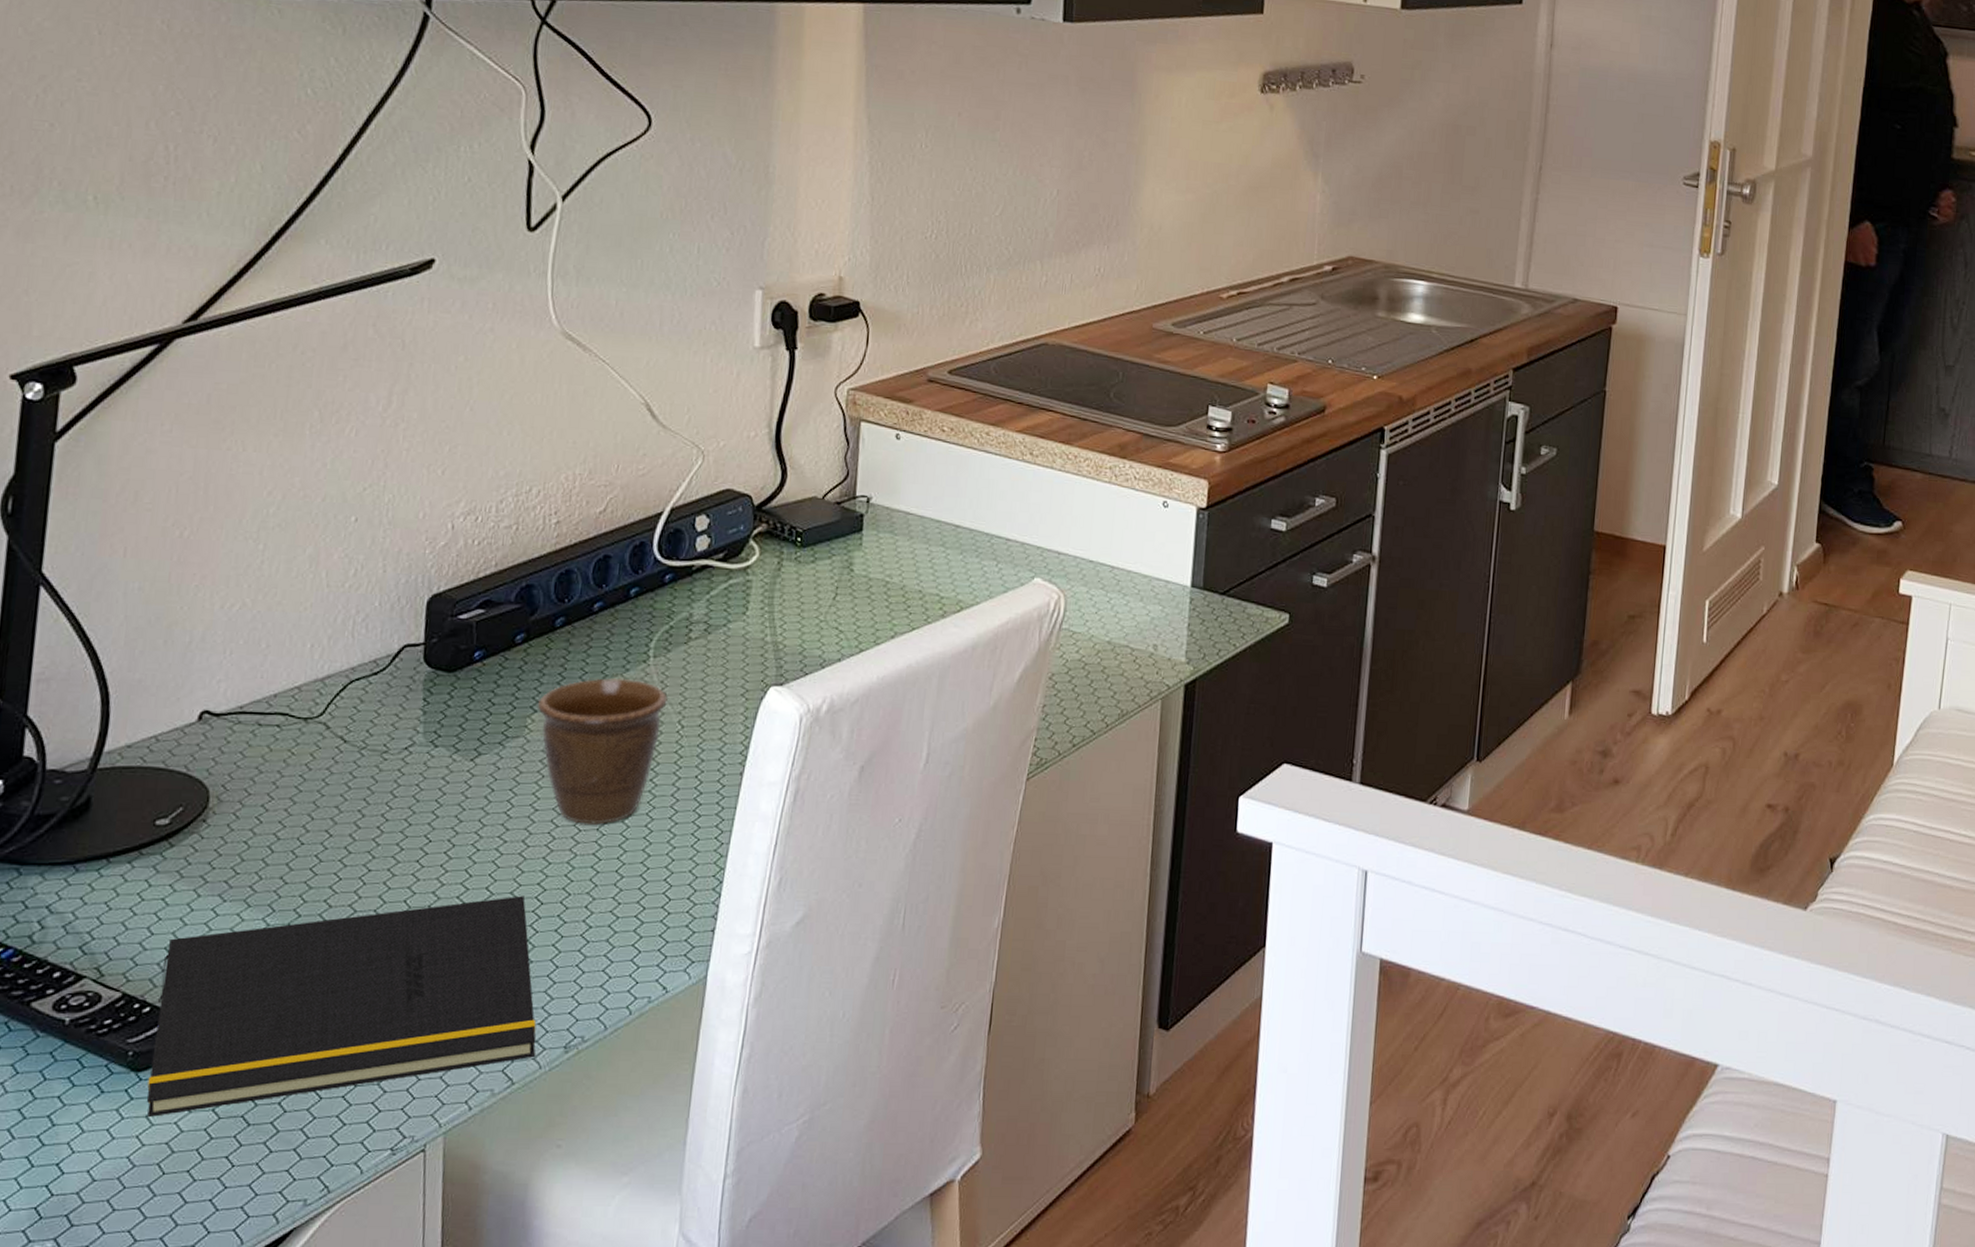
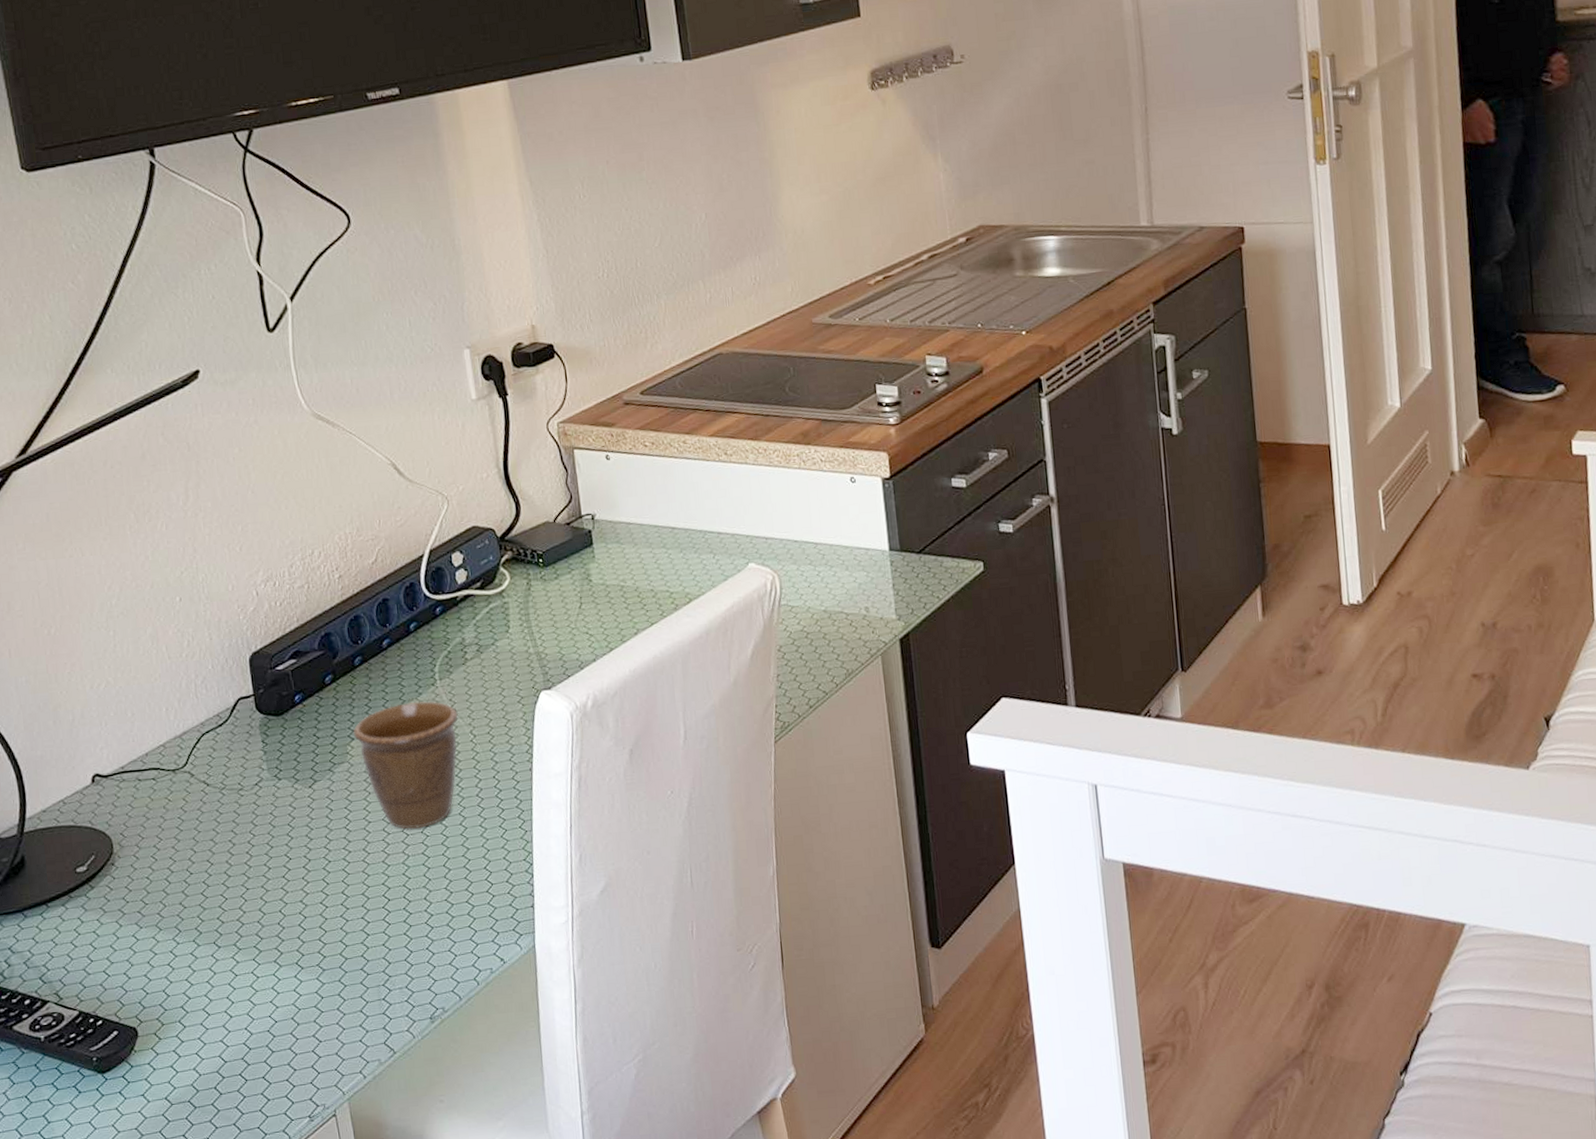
notepad: present [147,896,536,1118] -> none [104,895,408,1110]

